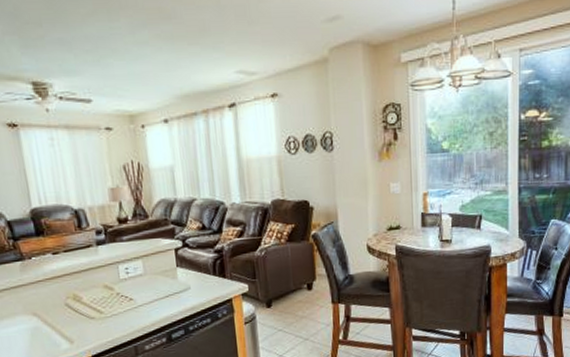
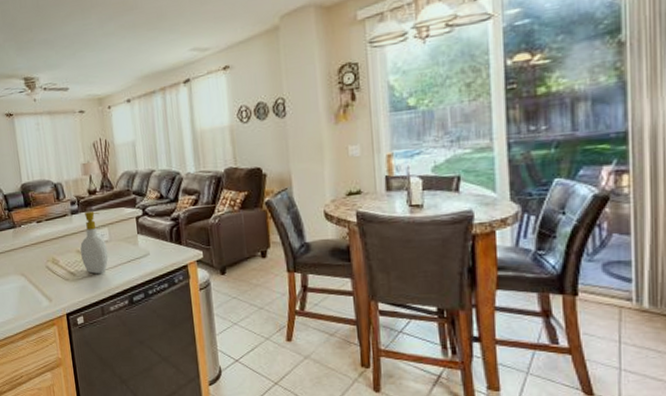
soap bottle: none [108,241,143,311] -> present [80,210,109,274]

